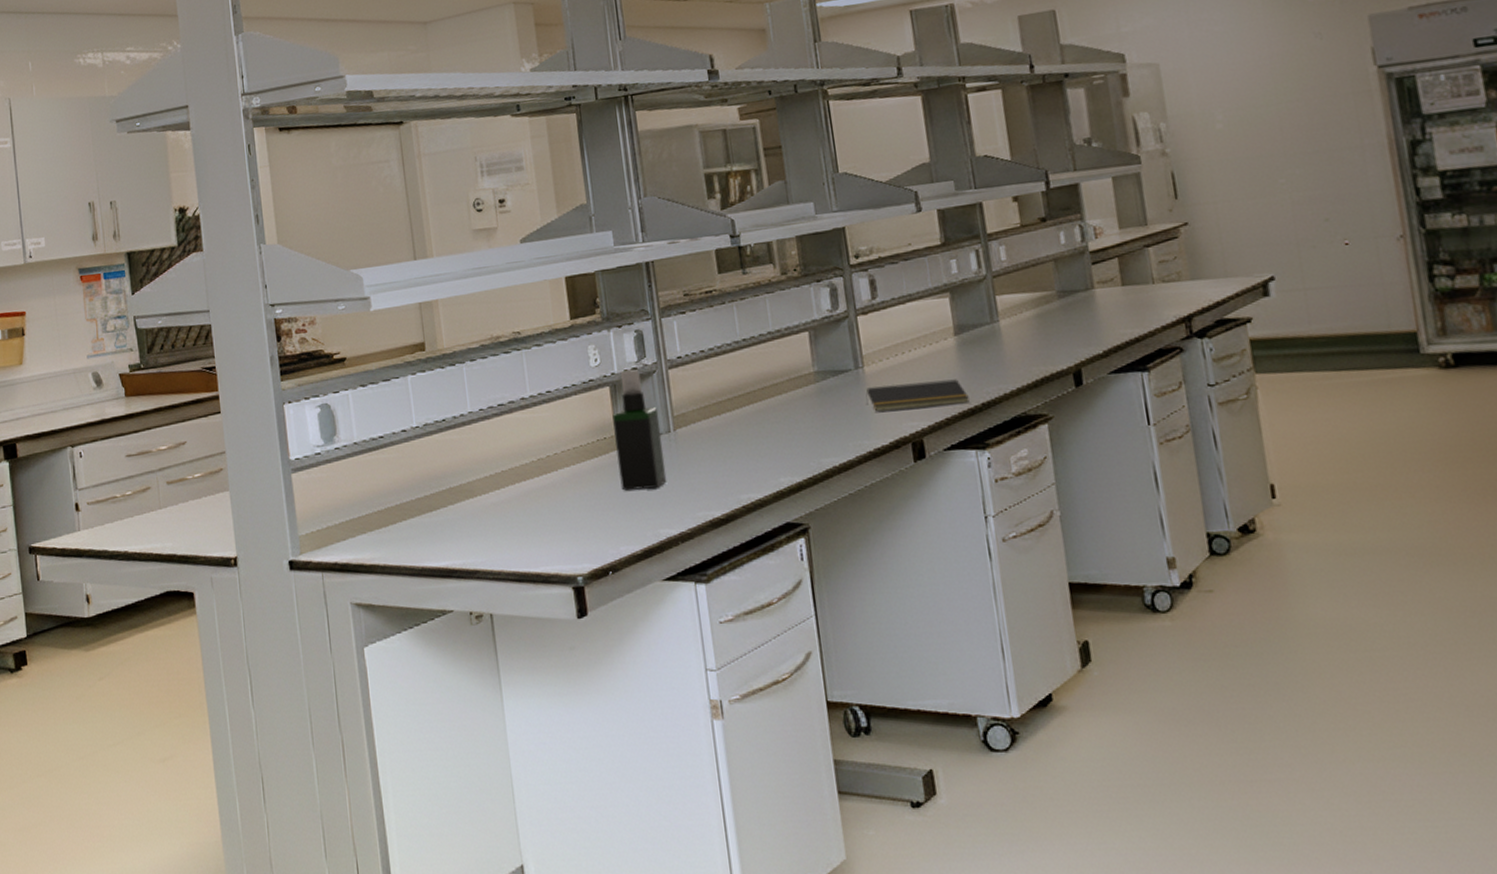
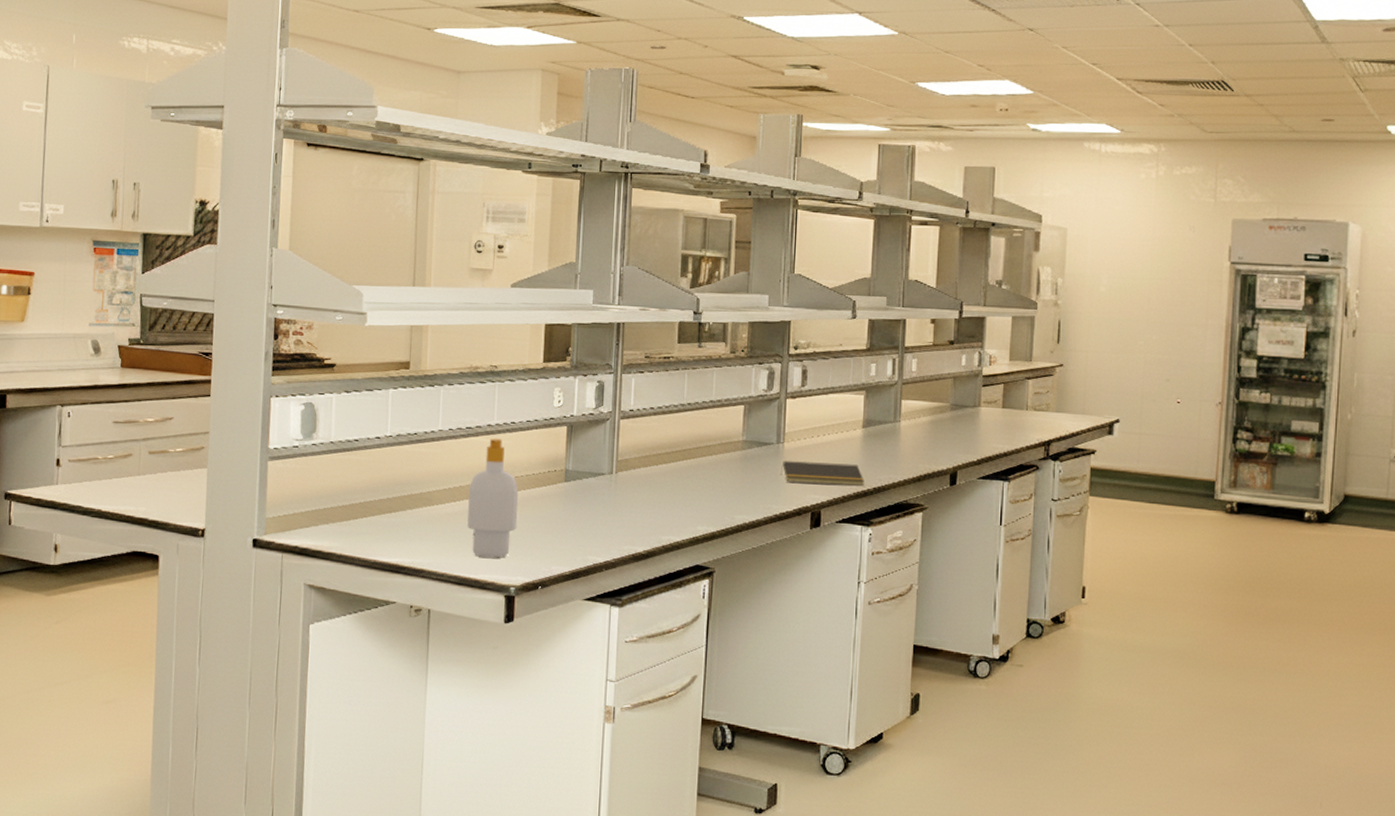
soap bottle: none [512,412,574,548] -> present [467,438,519,558]
spray bottle: present [612,370,667,491] -> none [562,415,606,520]

